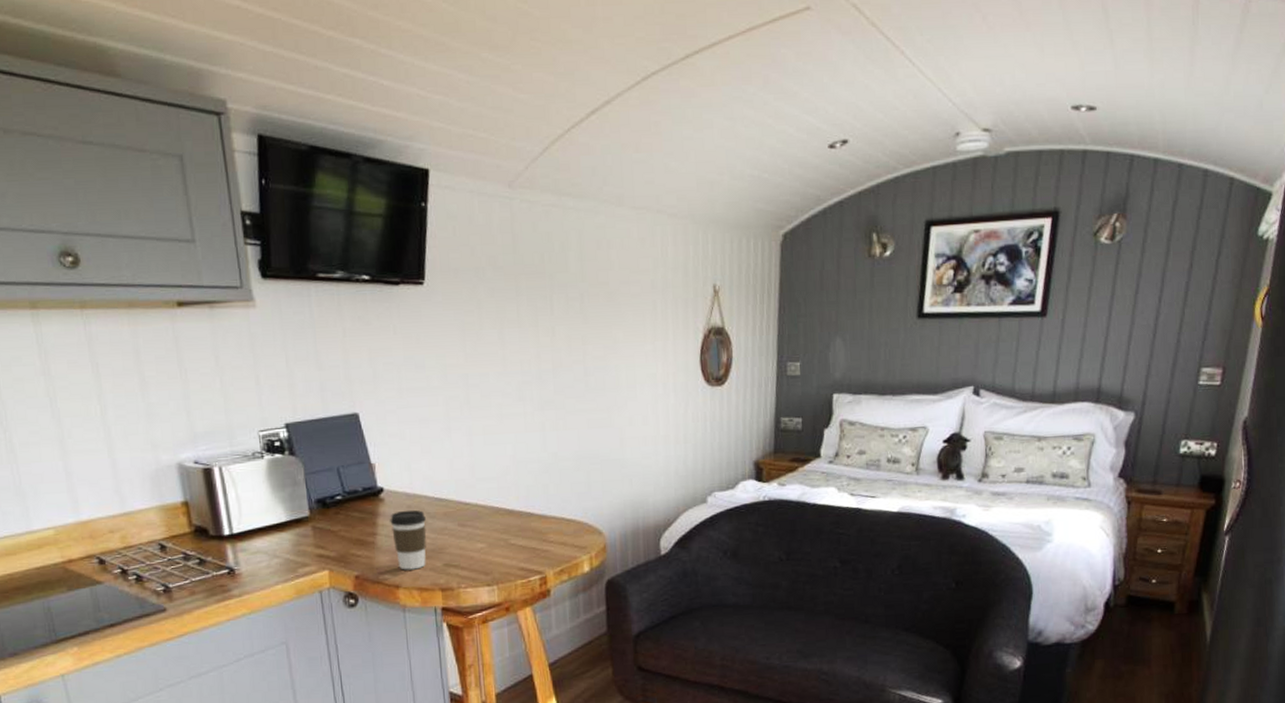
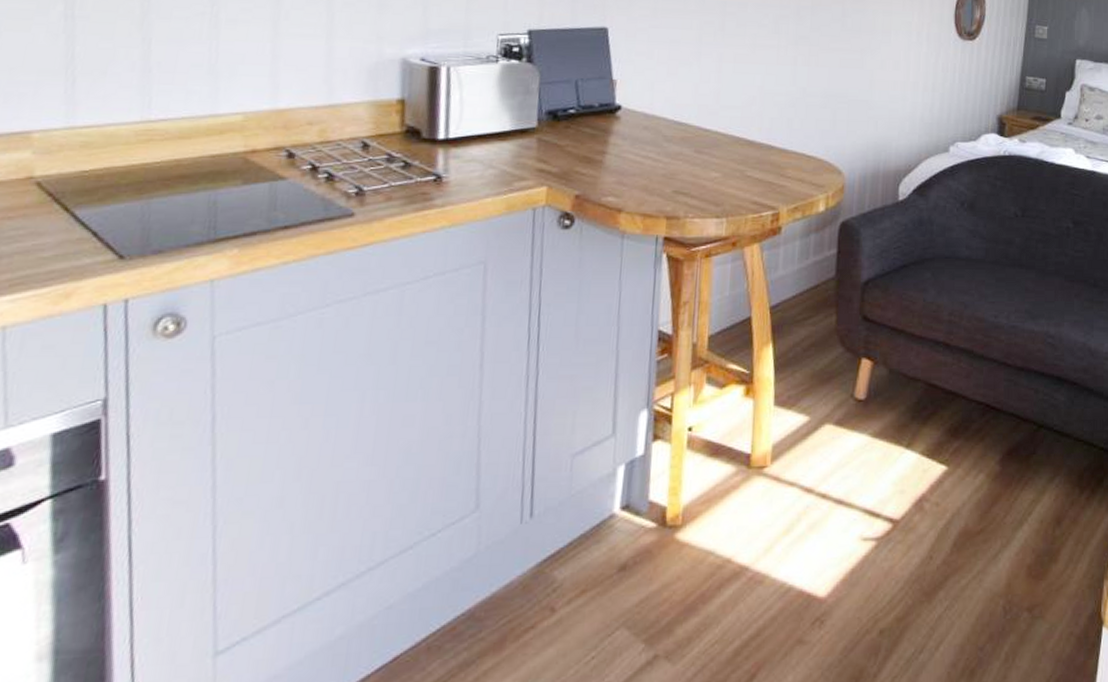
coffee cup: present [390,509,426,570] -> none [623,131,661,194]

